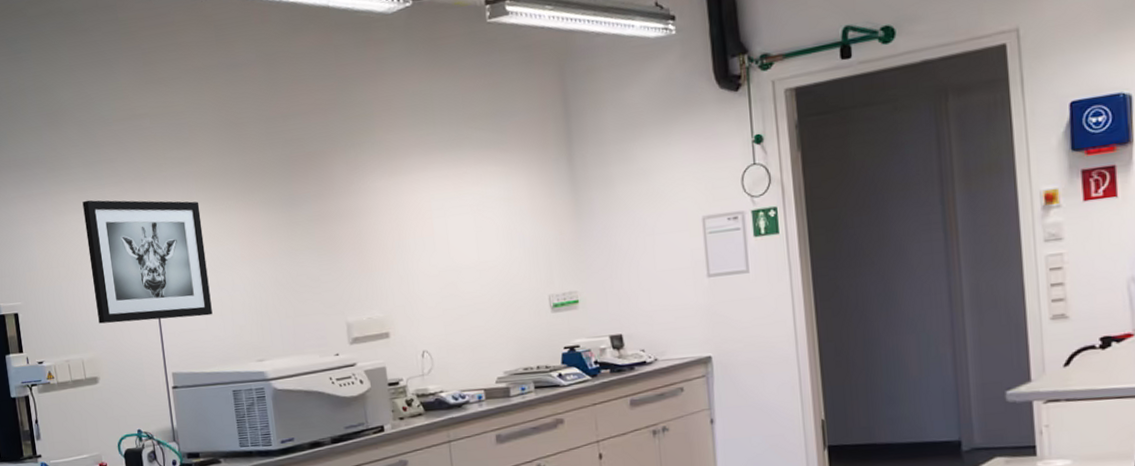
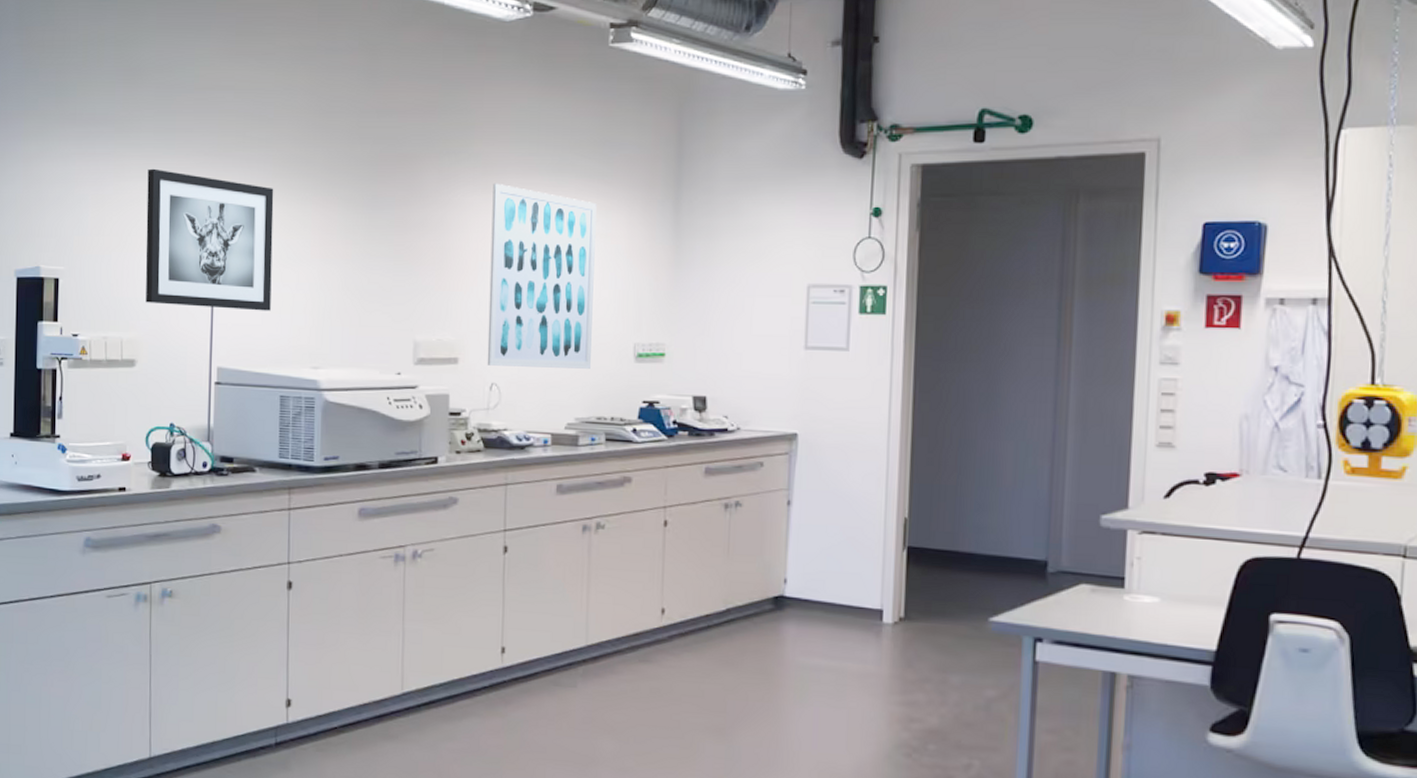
wall art: none [398,165,513,335] -> present [487,183,597,369]

